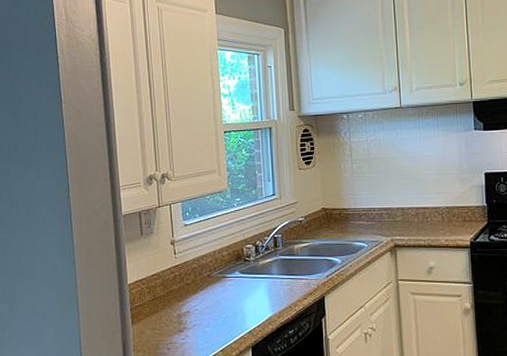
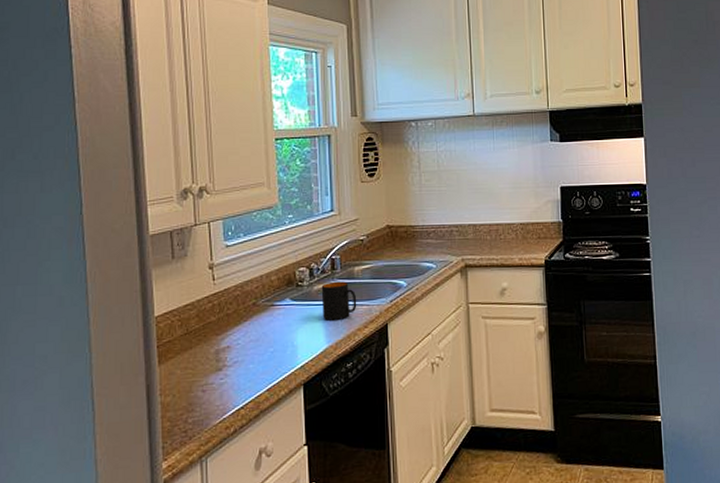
mug: none [265,257,297,292] -> present [321,281,357,321]

